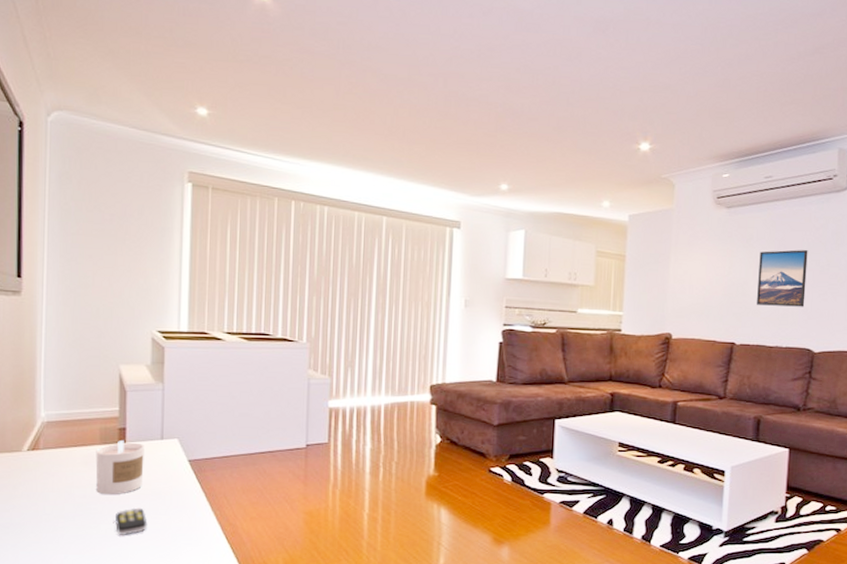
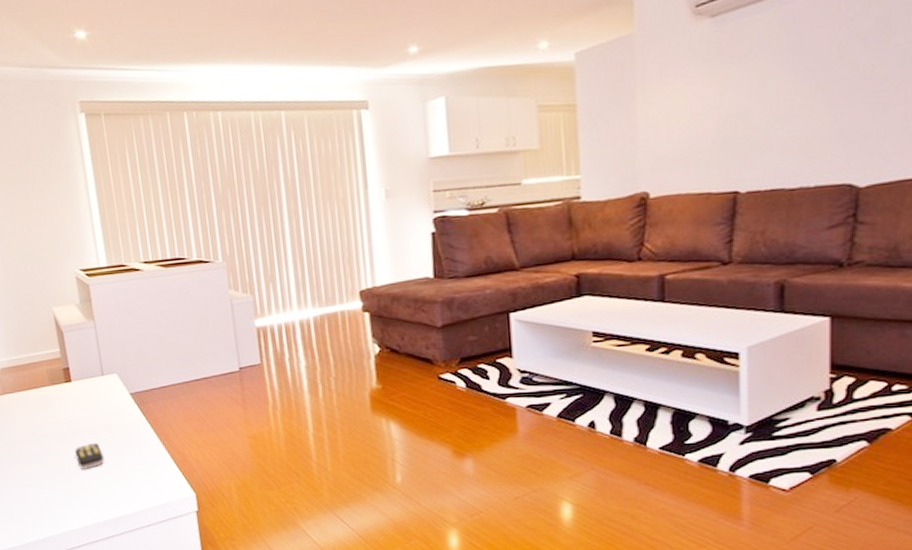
candle: present [95,440,144,495] -> none [47,380,93,433]
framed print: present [757,250,808,307] -> none [765,51,840,138]

